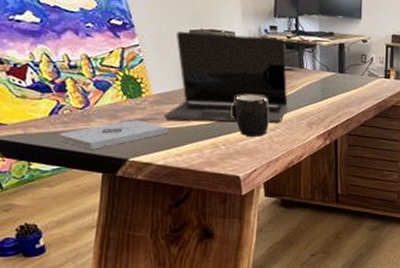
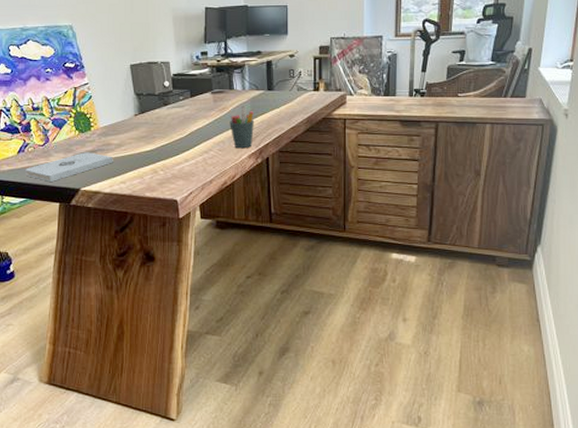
laptop: present [164,31,288,123] -> none [110,63,220,150]
mug: present [231,94,269,137] -> none [168,119,203,160]
pen holder: none [298,85,324,129] -> present [230,105,254,149]

